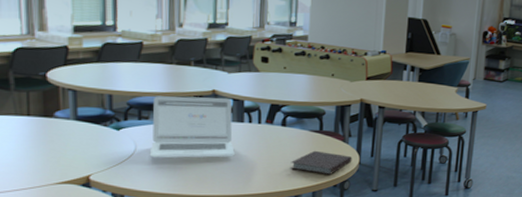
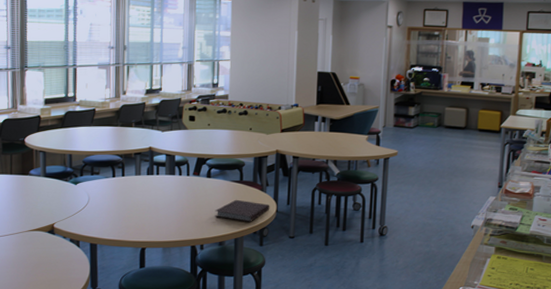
laptop: present [149,96,235,158] -> none [99,153,168,208]

